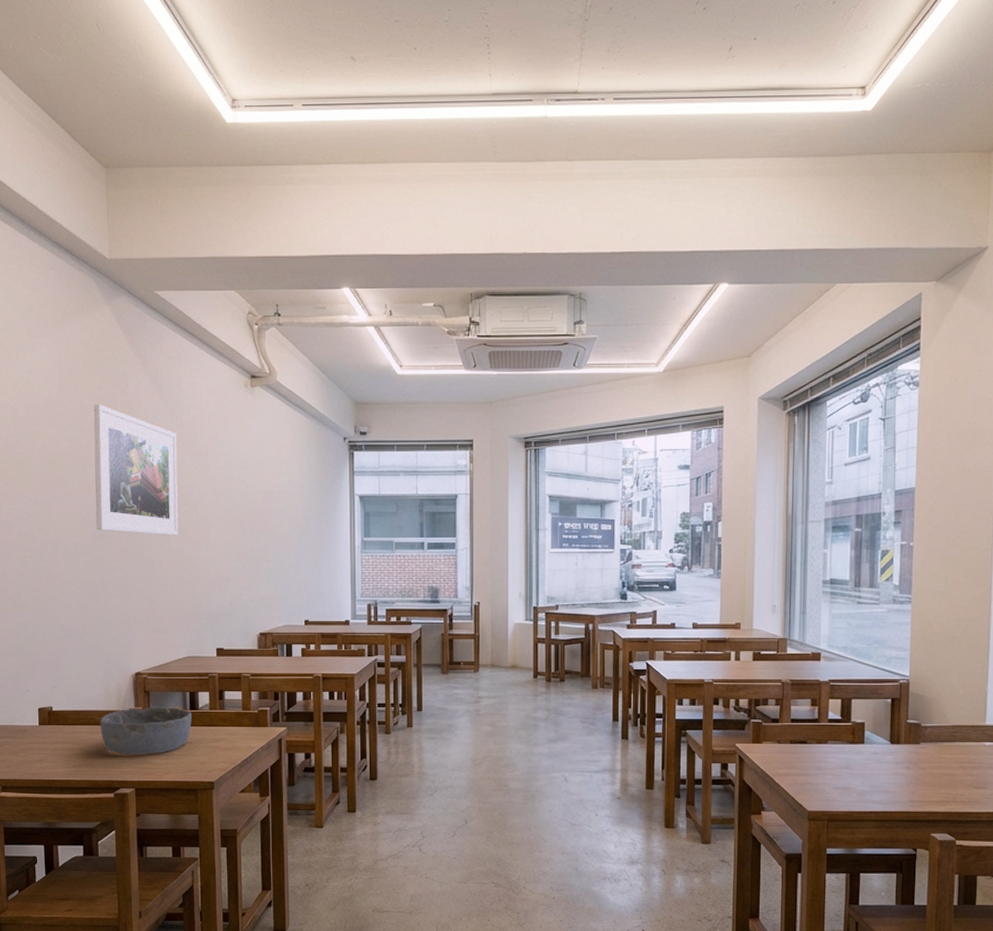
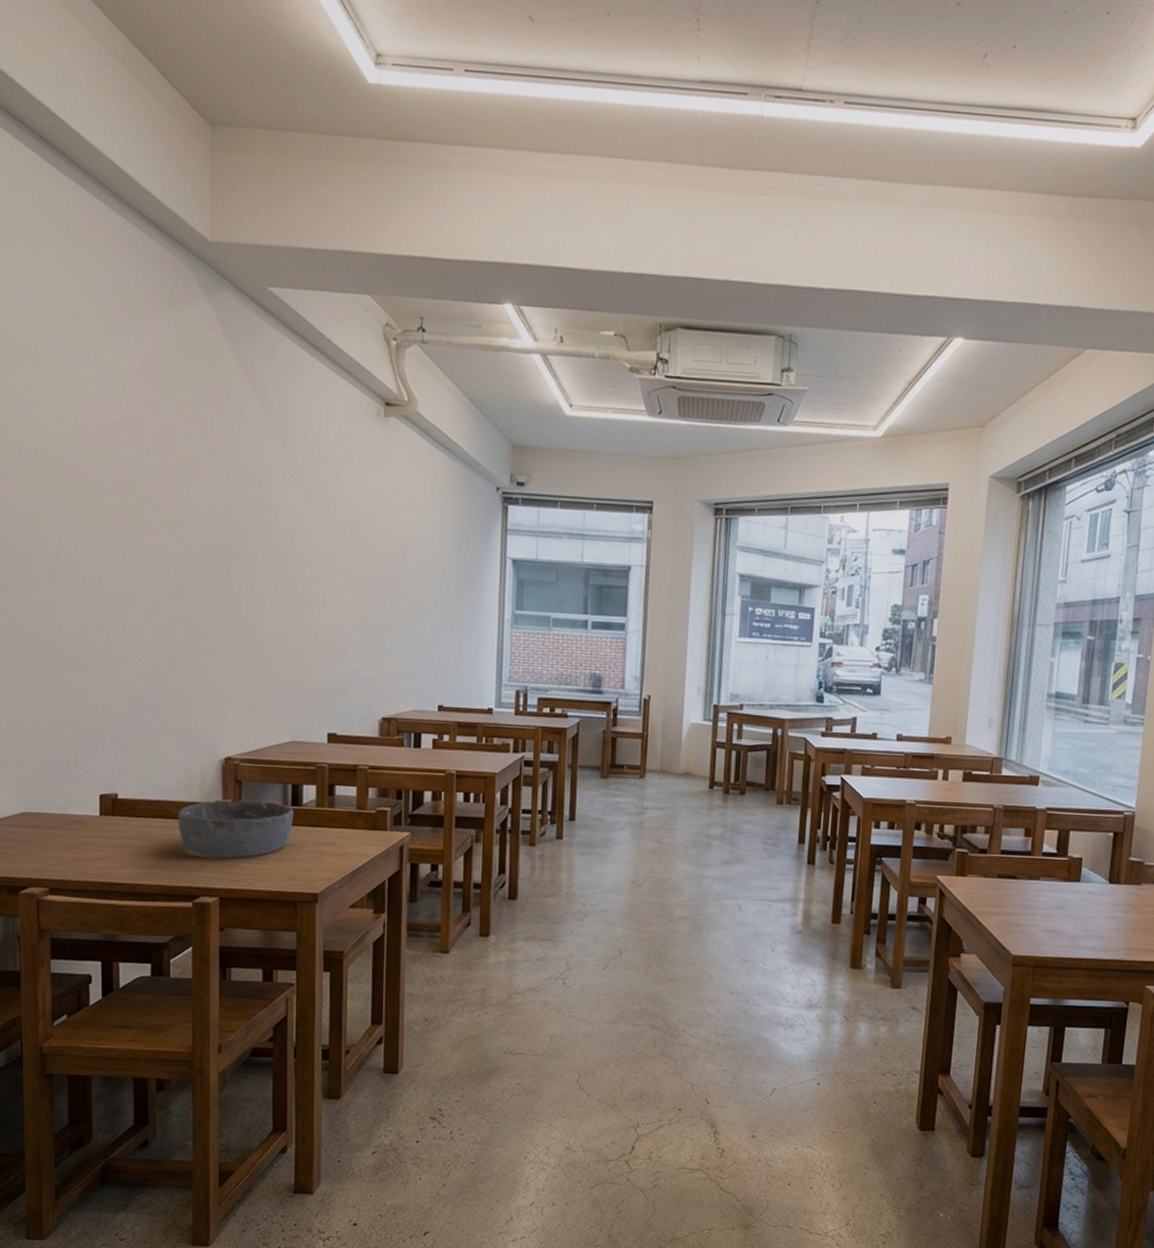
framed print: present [93,404,179,536] -> none [181,423,288,593]

